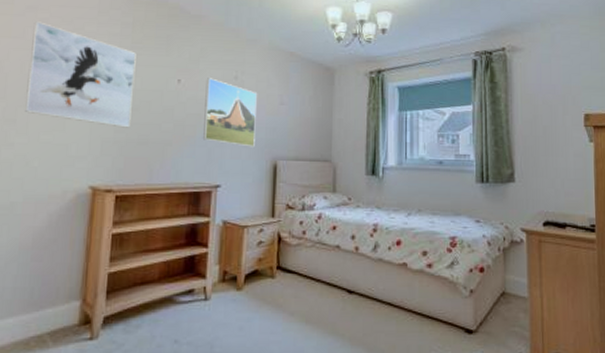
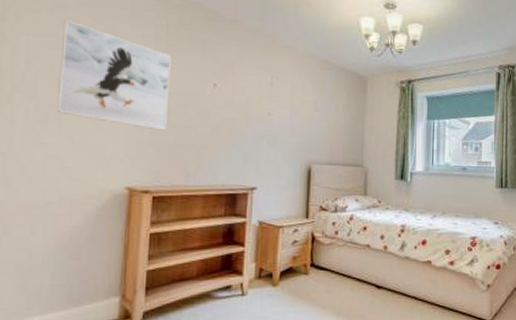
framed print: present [203,78,258,147] -> none [239,83,293,152]

